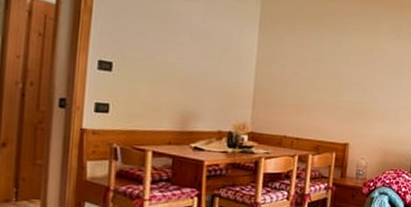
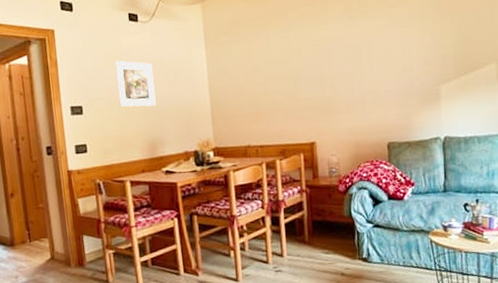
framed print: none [156,23,200,79] -> present [114,60,156,108]

